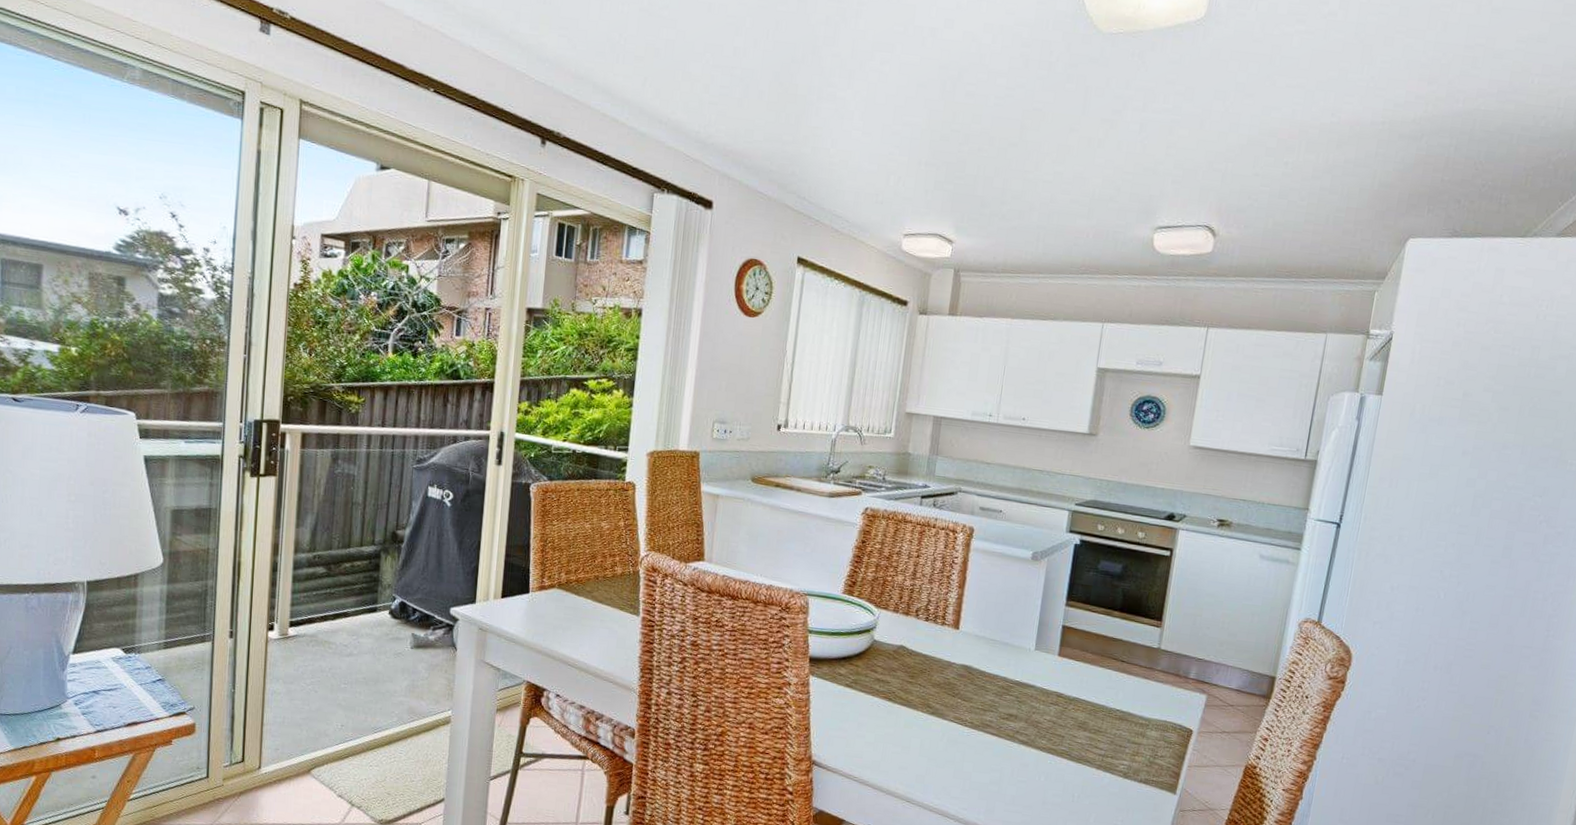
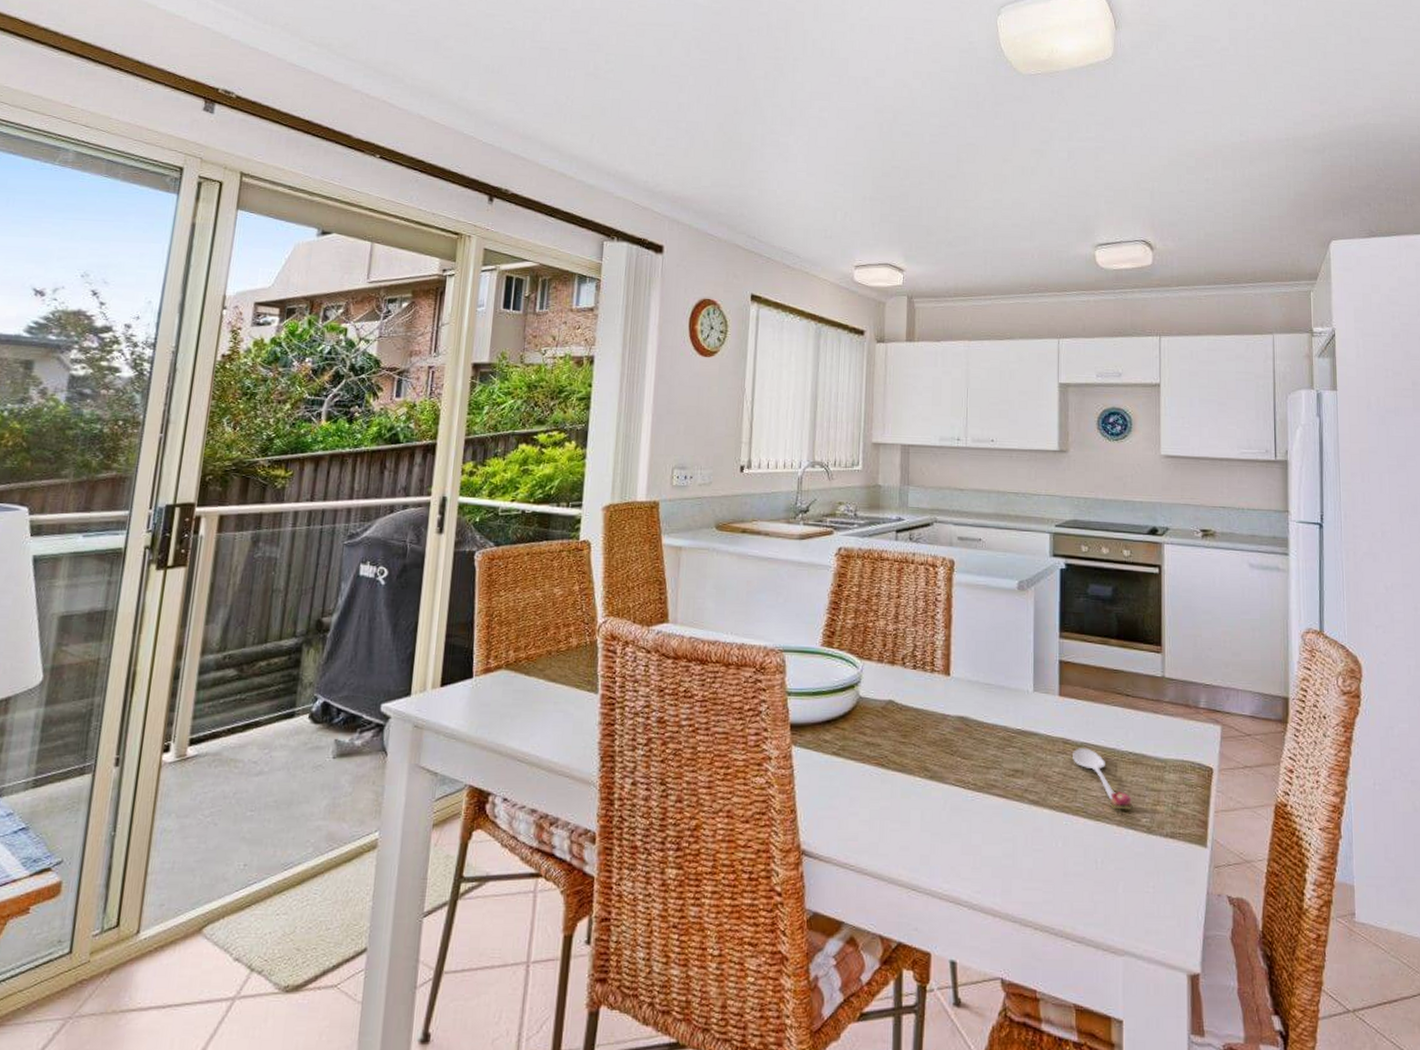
spoon: none [1064,701,1114,757] -> present [1073,748,1133,810]

